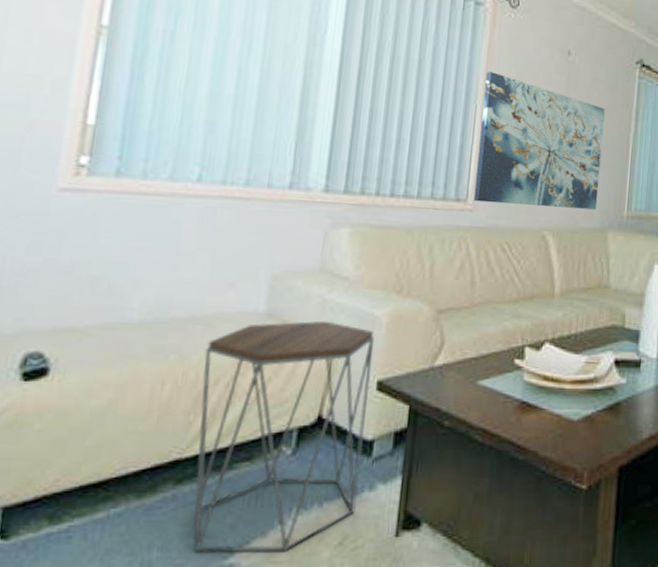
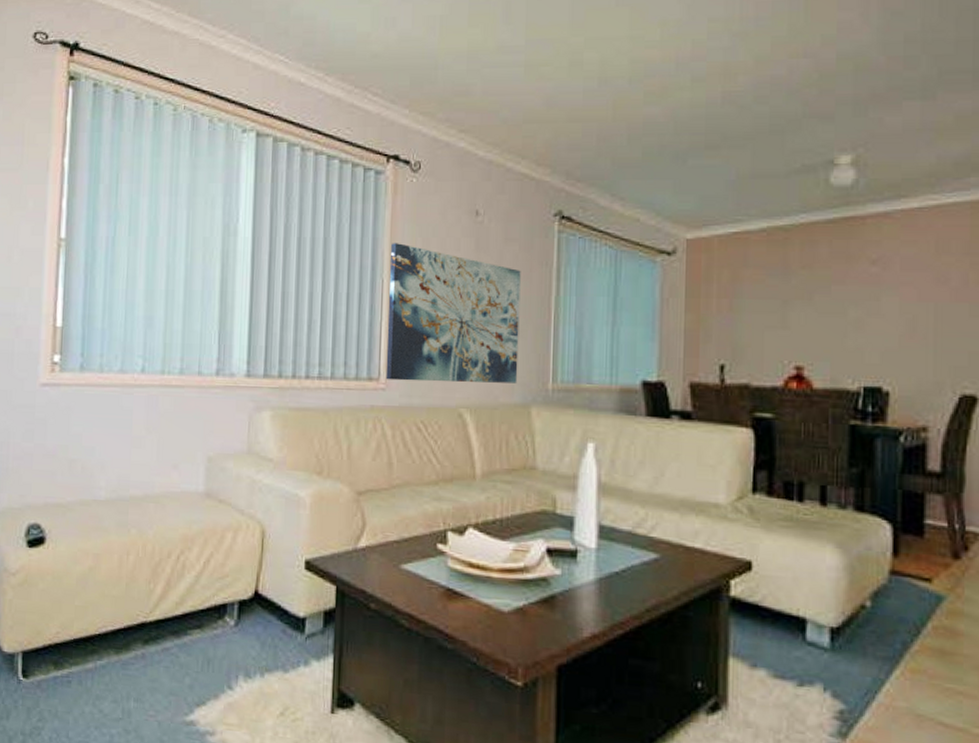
side table: present [193,320,375,553] -> none [157,500,300,716]

